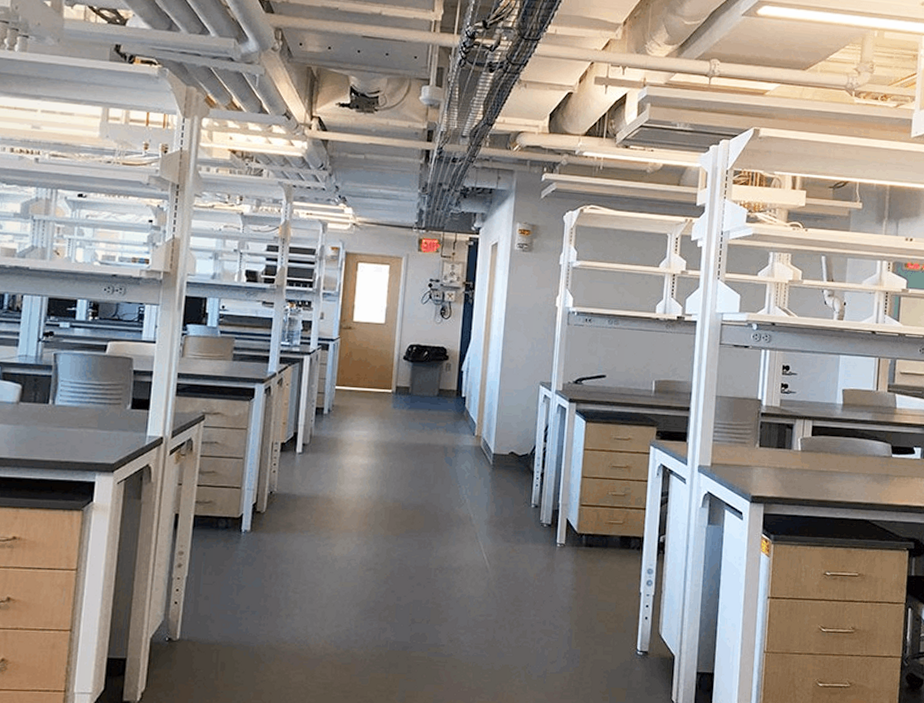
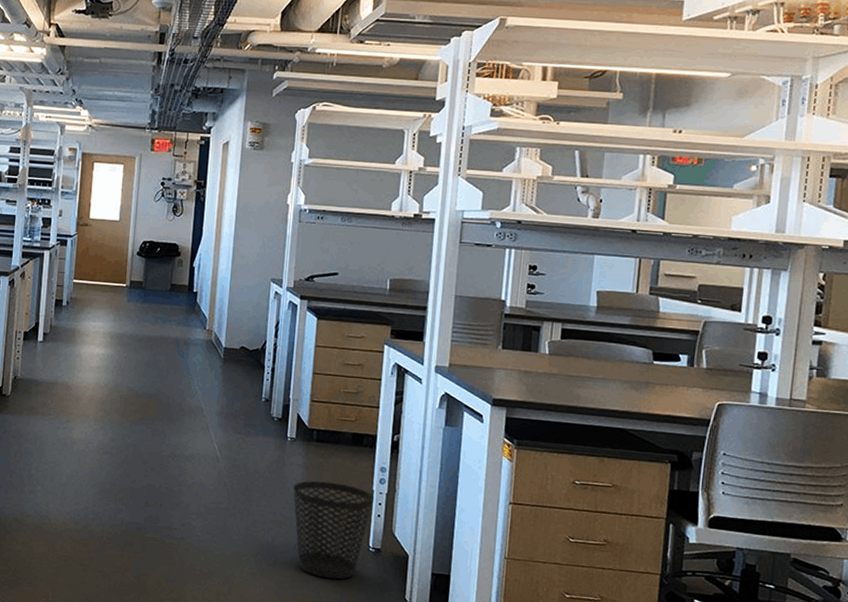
wastebasket: none [563,586,642,686] -> present [293,481,374,580]

